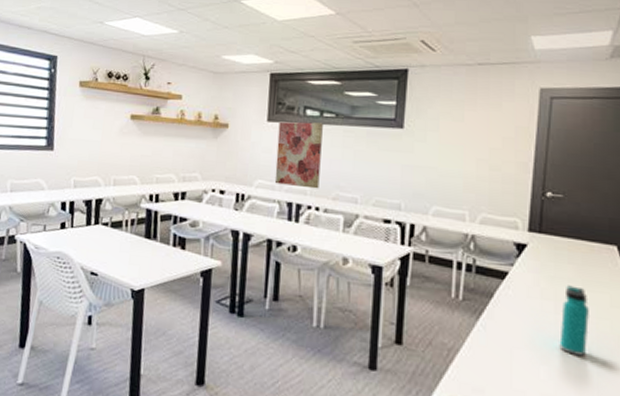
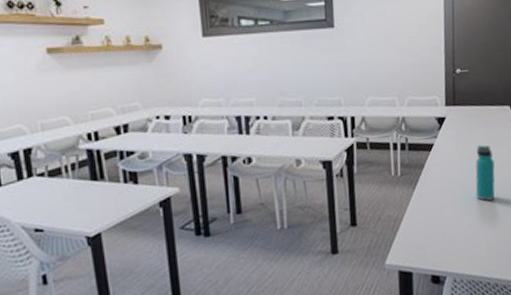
wall art: present [274,121,323,189] -> none [215,32,264,100]

